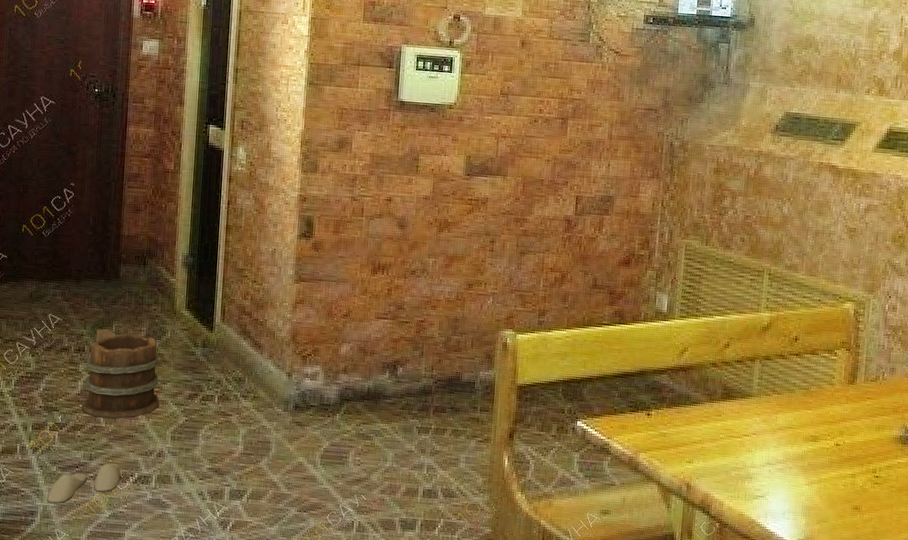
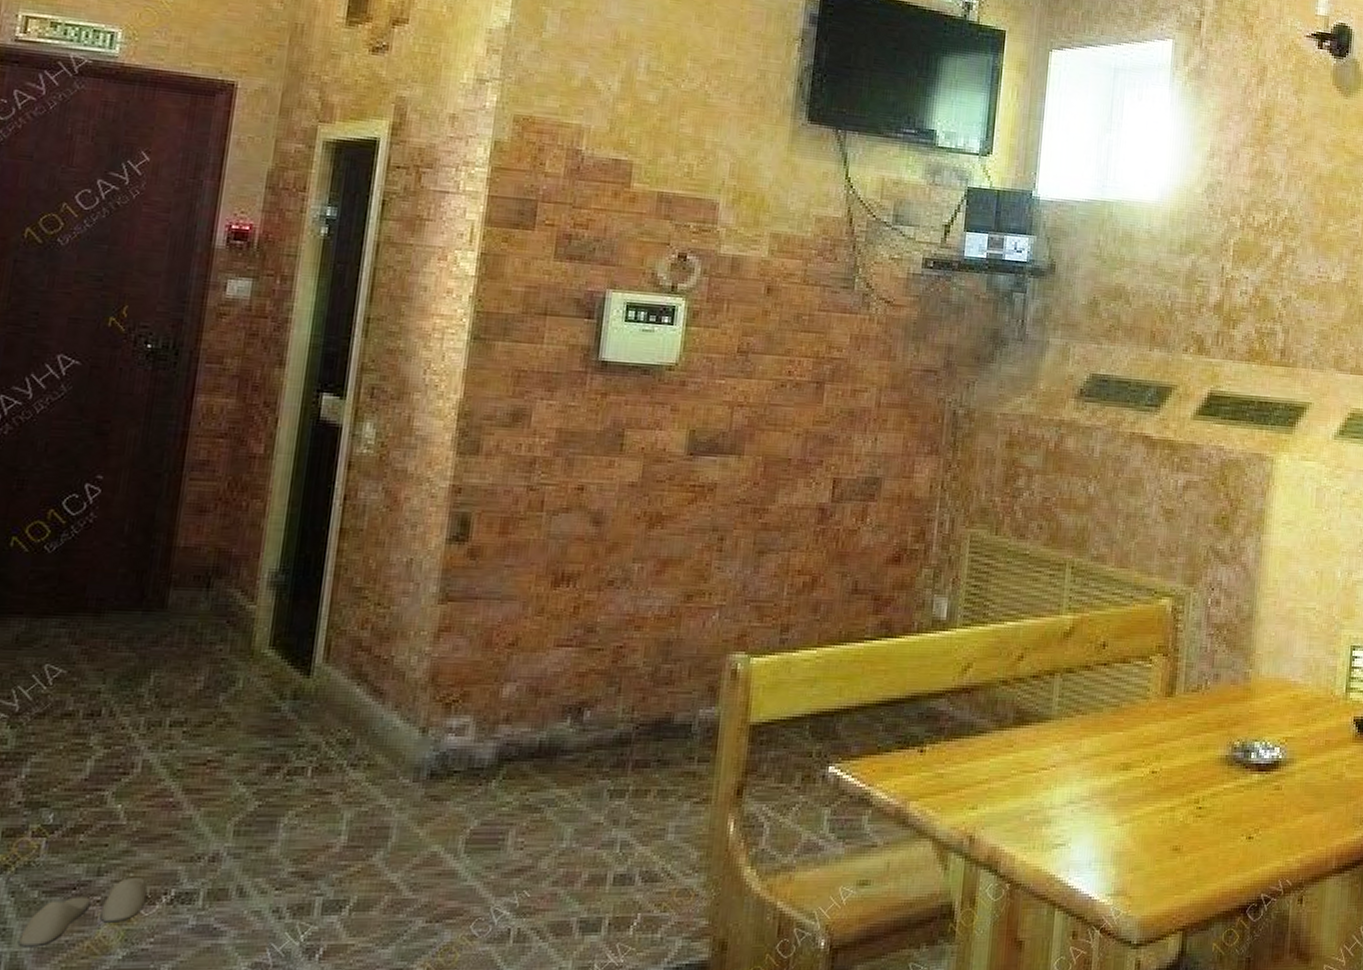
wooden bucket: present [82,328,160,420] -> none [90,680,224,813]

